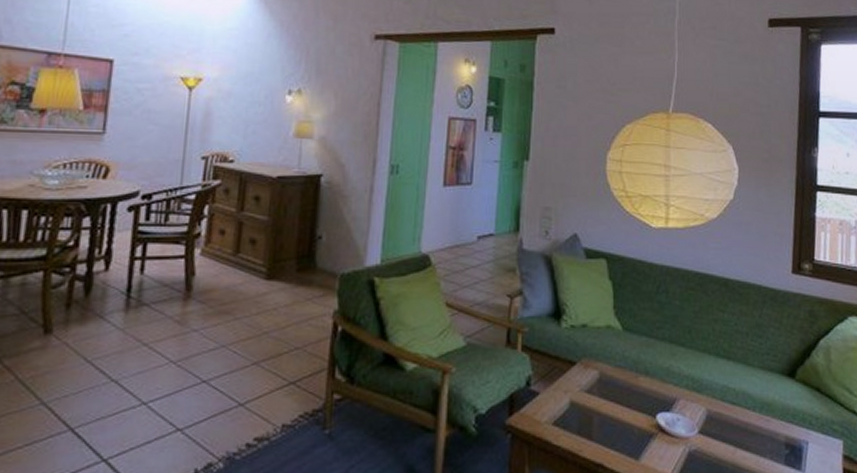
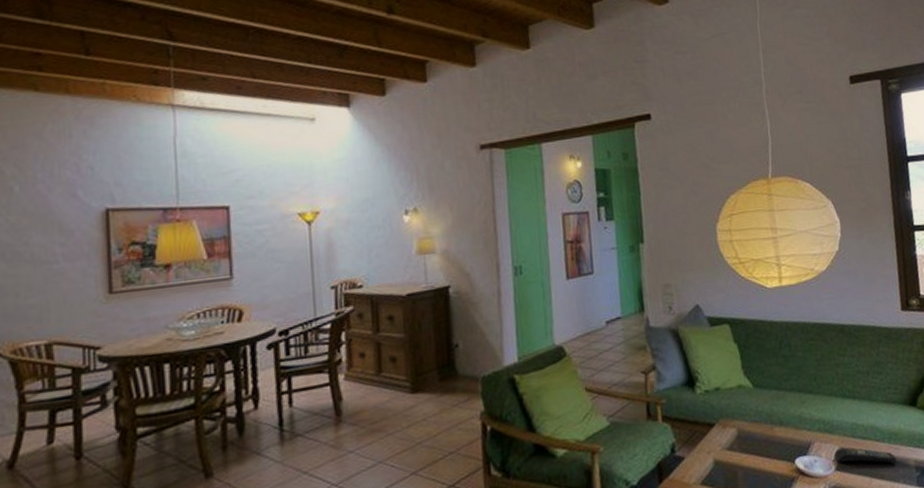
remote control: none [698,410,766,436] -> present [833,447,897,464]

